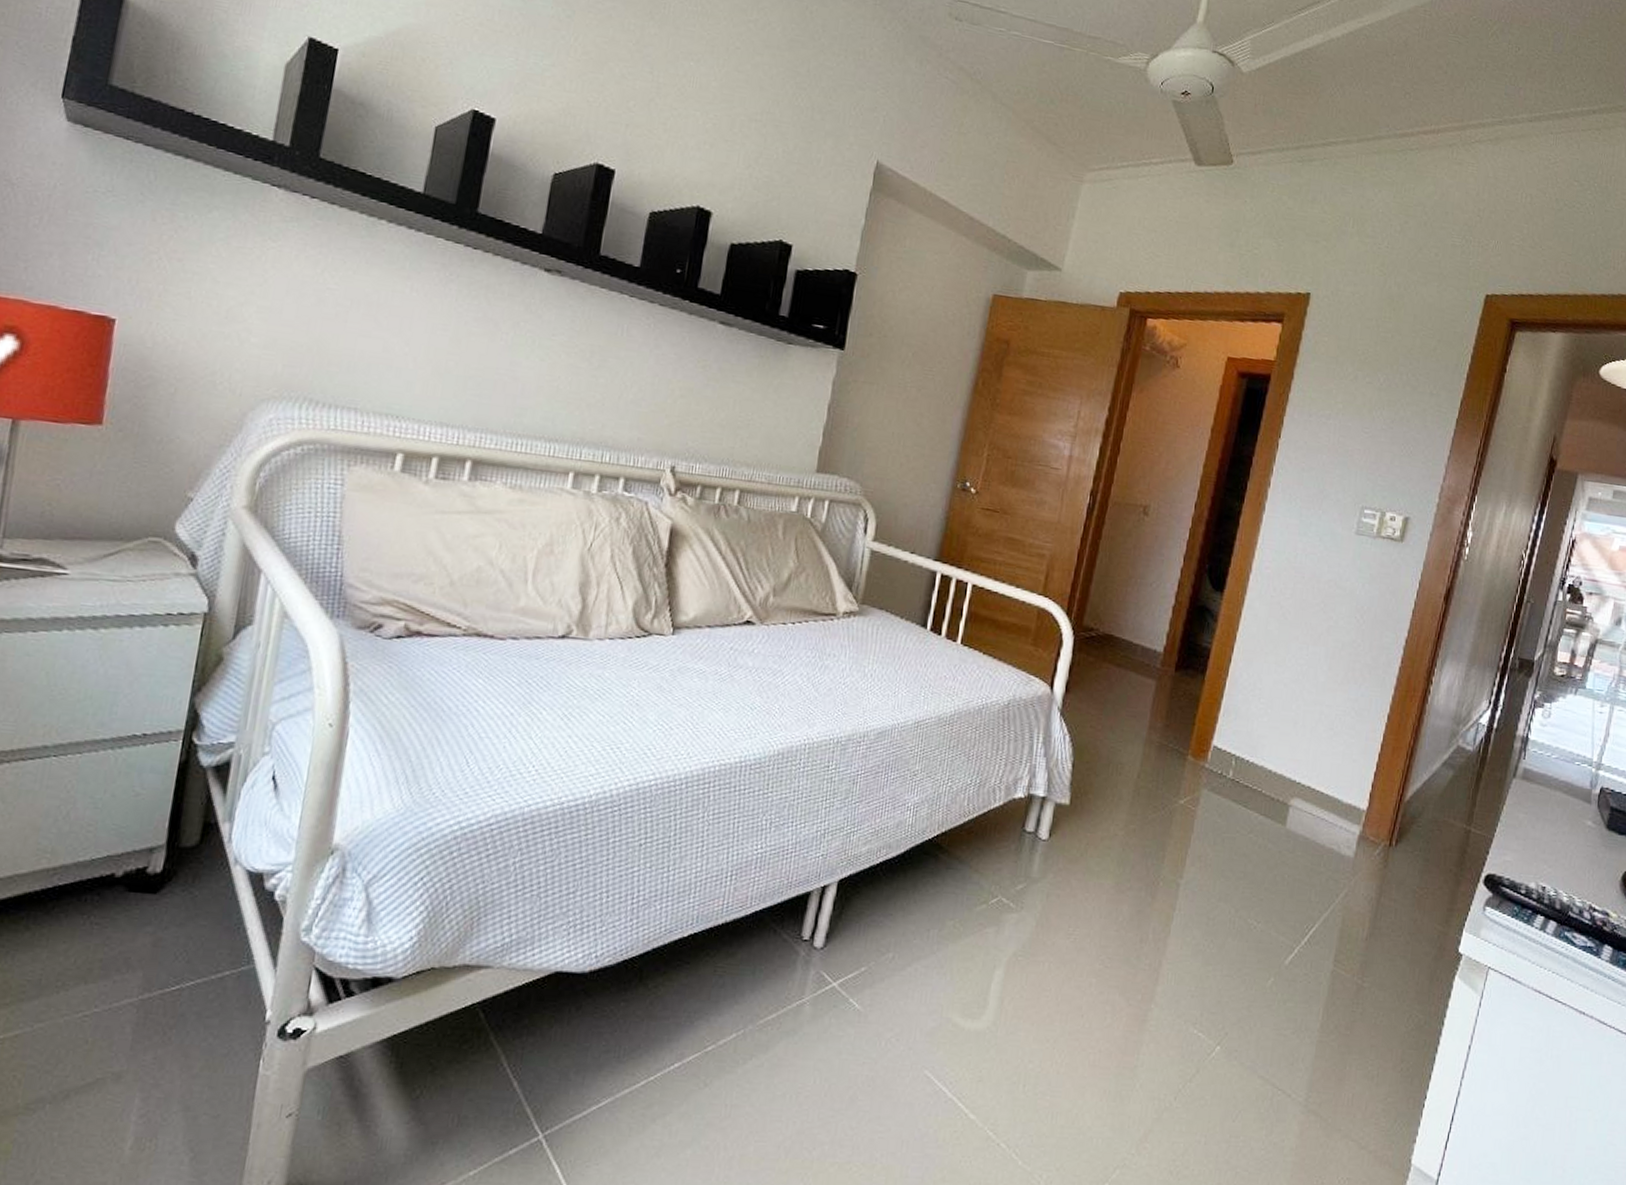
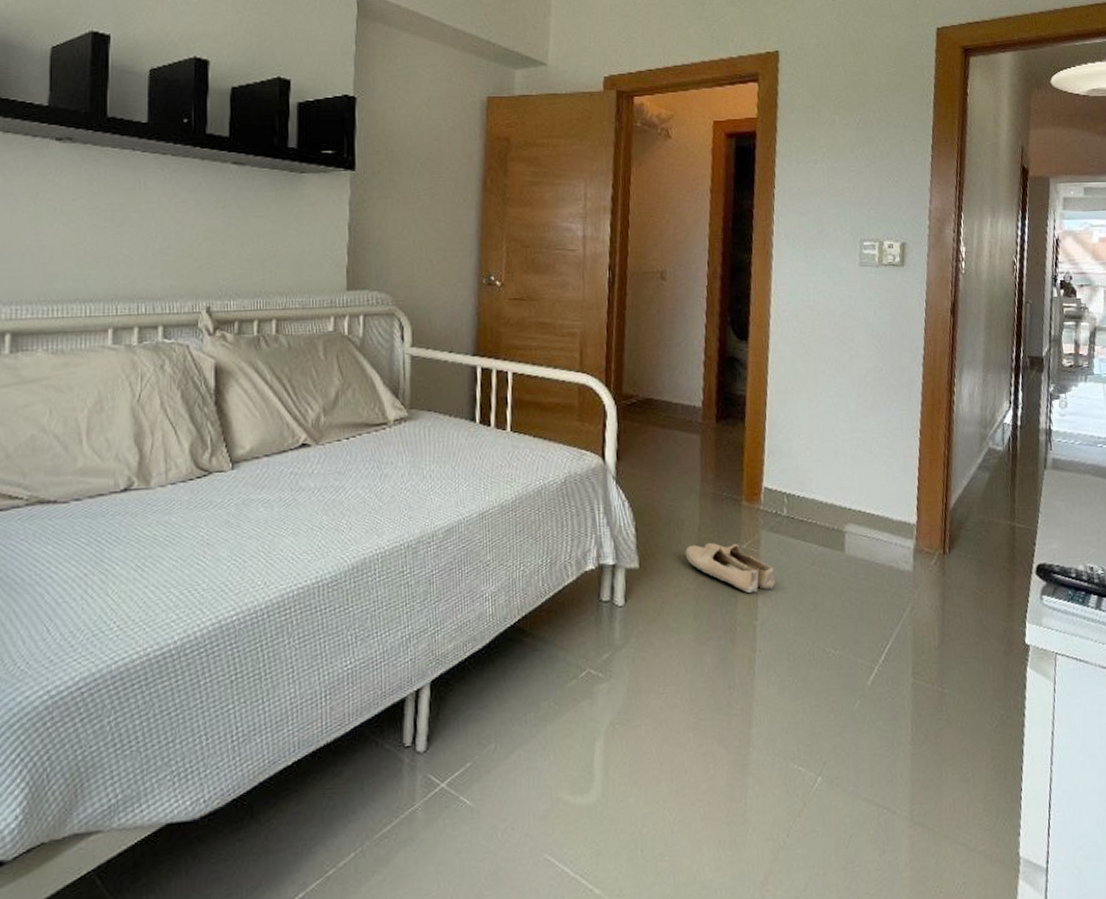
shoe: none [1119,791,1209,851] -> present [685,543,775,594]

